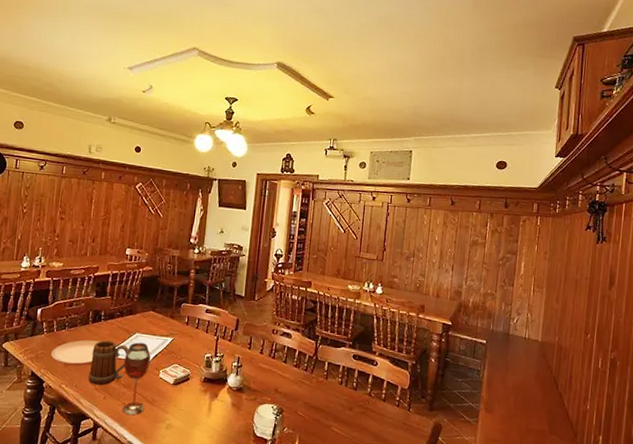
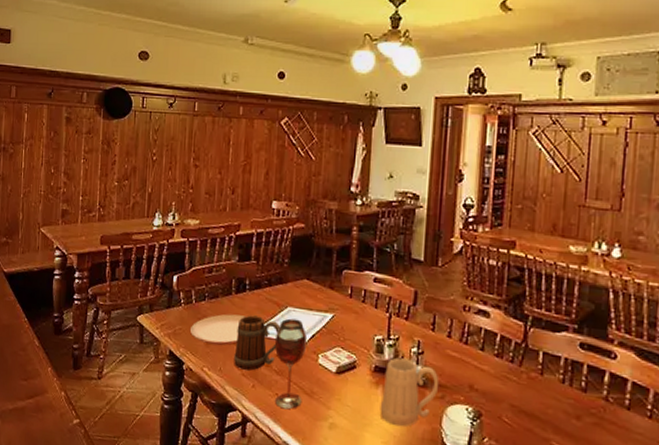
beer mug: none [207,370,253,424] -> present [380,357,439,427]

